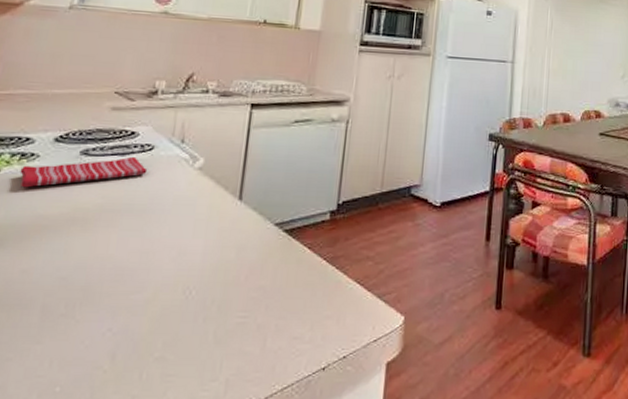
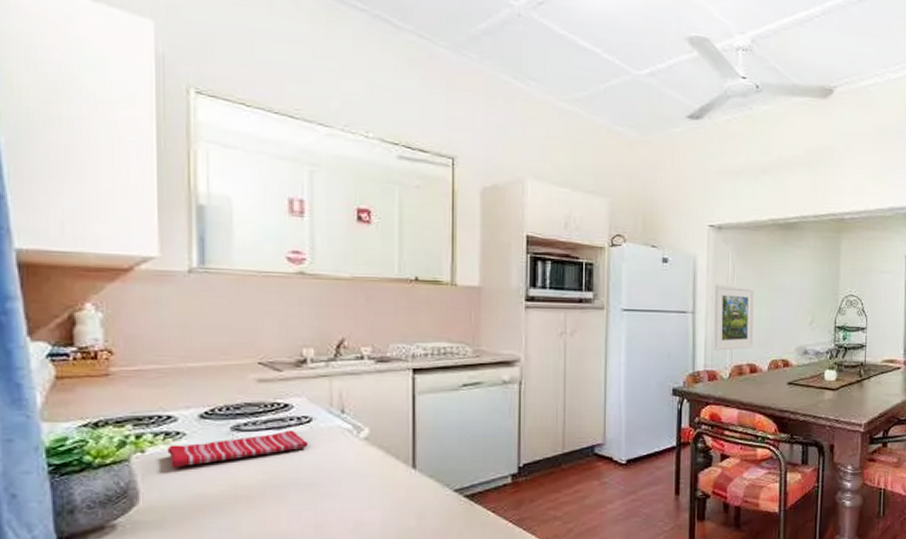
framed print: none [530,37,570,100] -> present [714,284,754,351]

